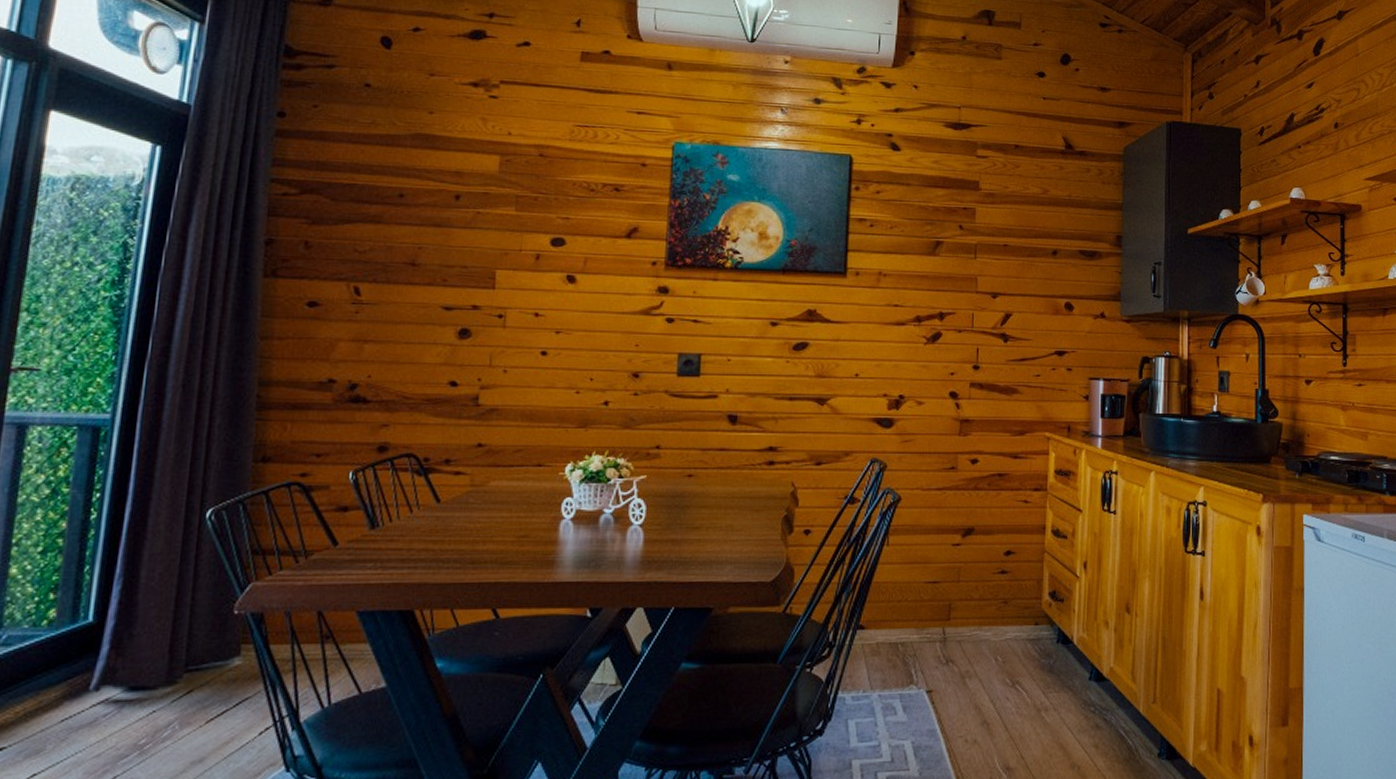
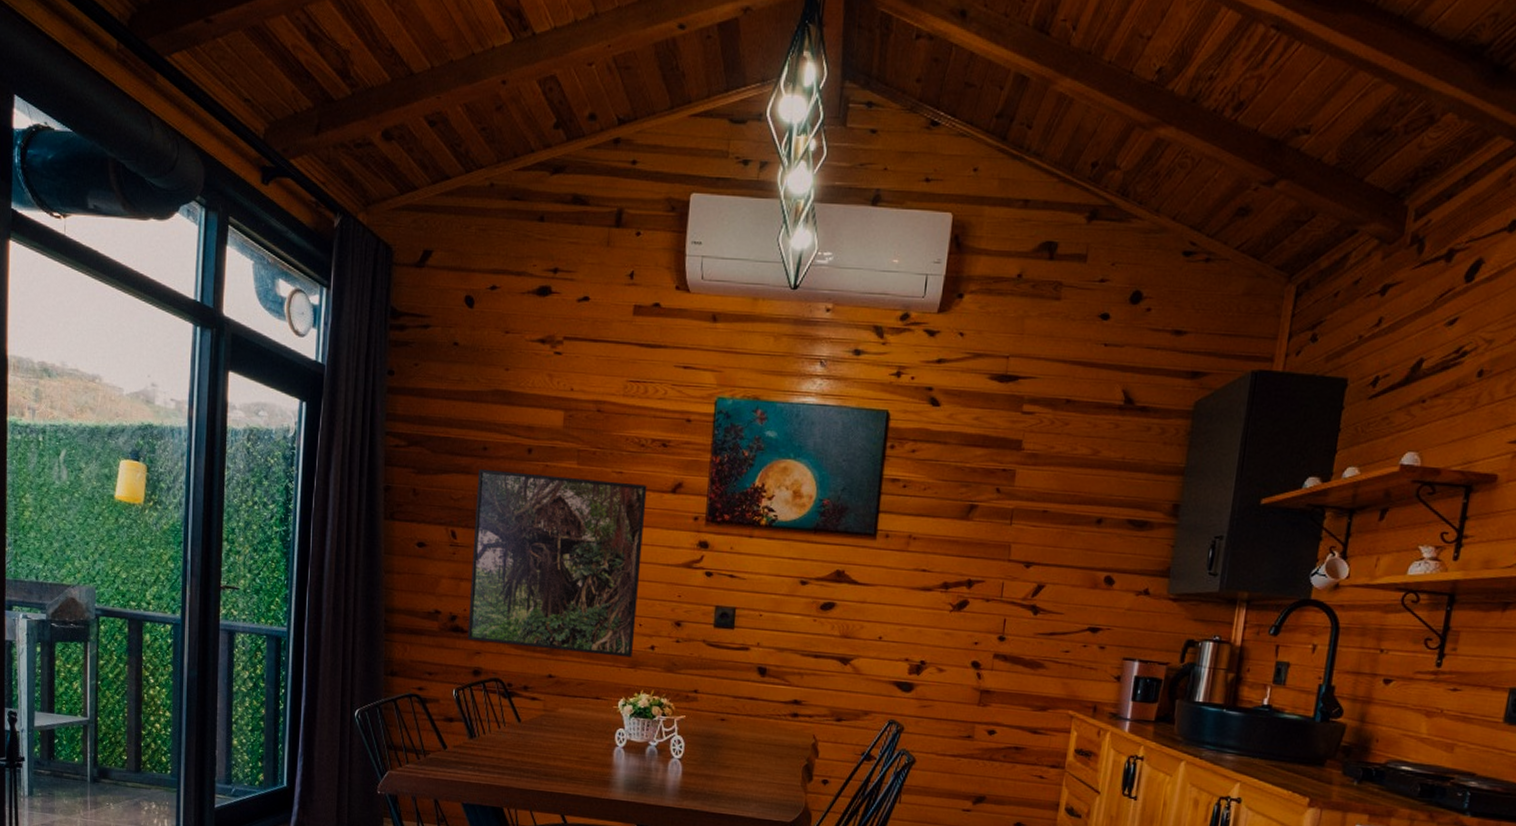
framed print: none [371,217,598,416] -> present [467,468,647,658]

